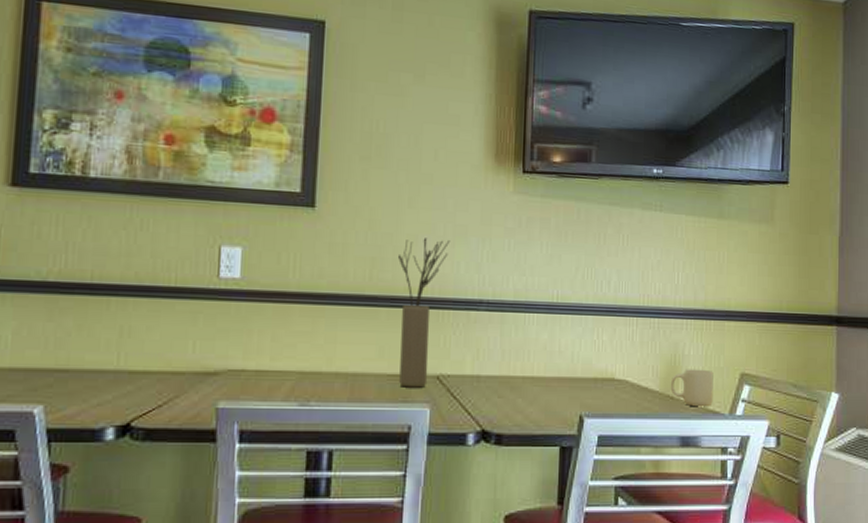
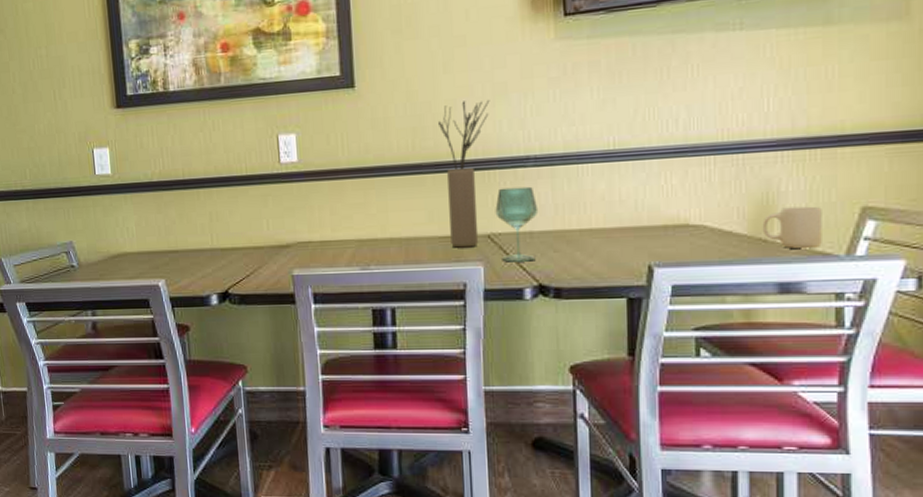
wine glass: none [446,329,487,406] -> present [495,186,539,262]

